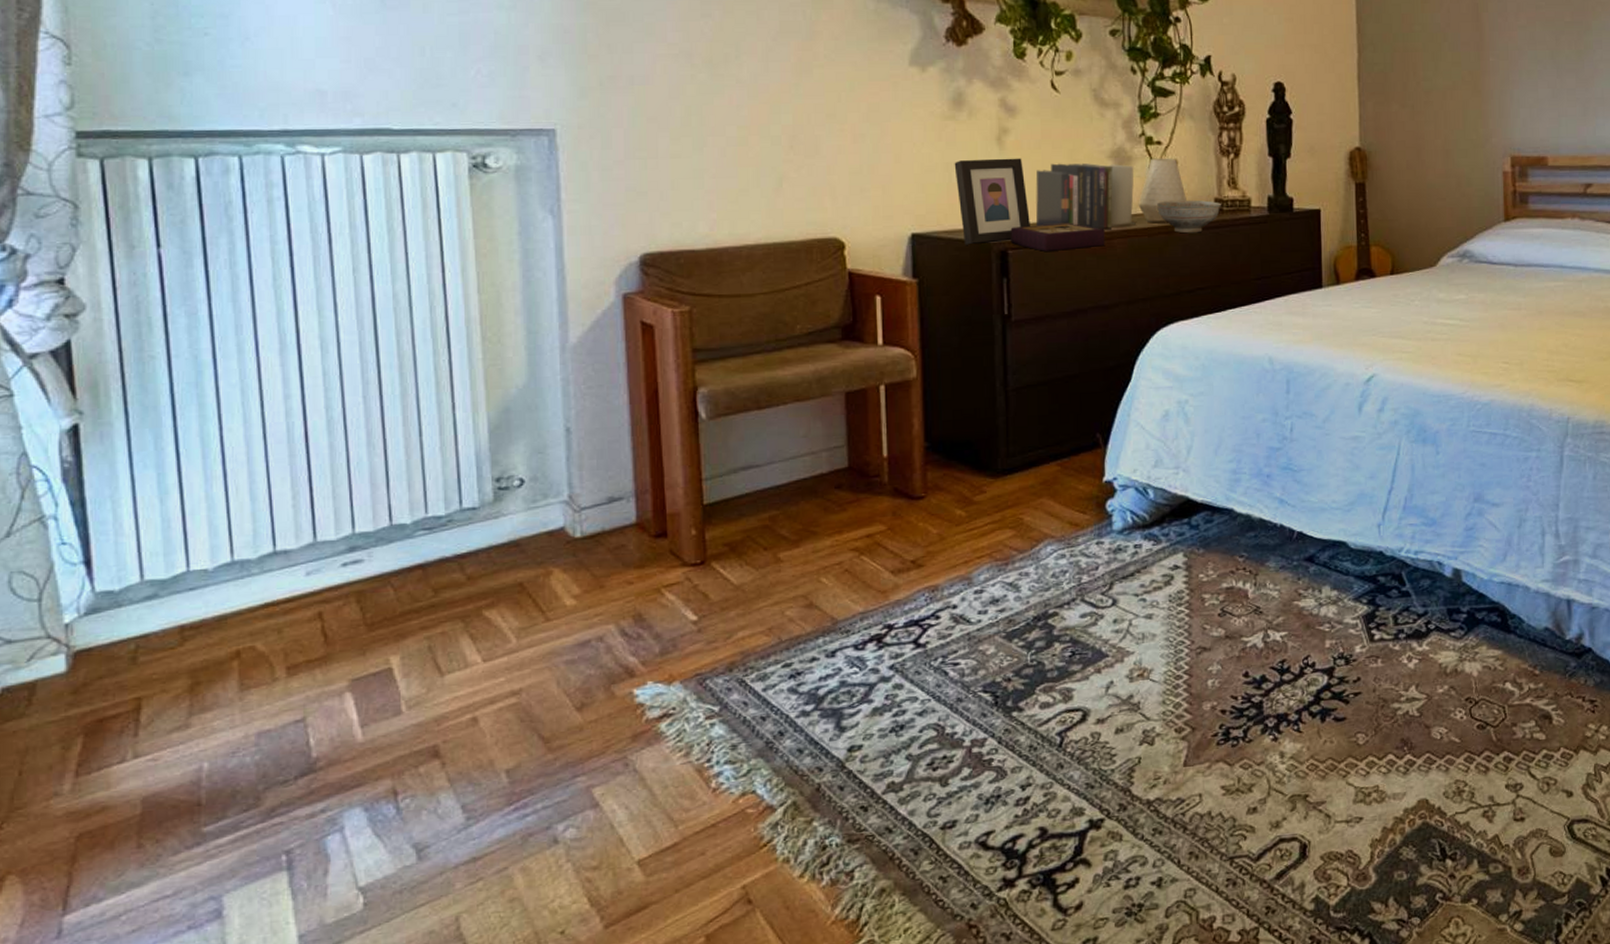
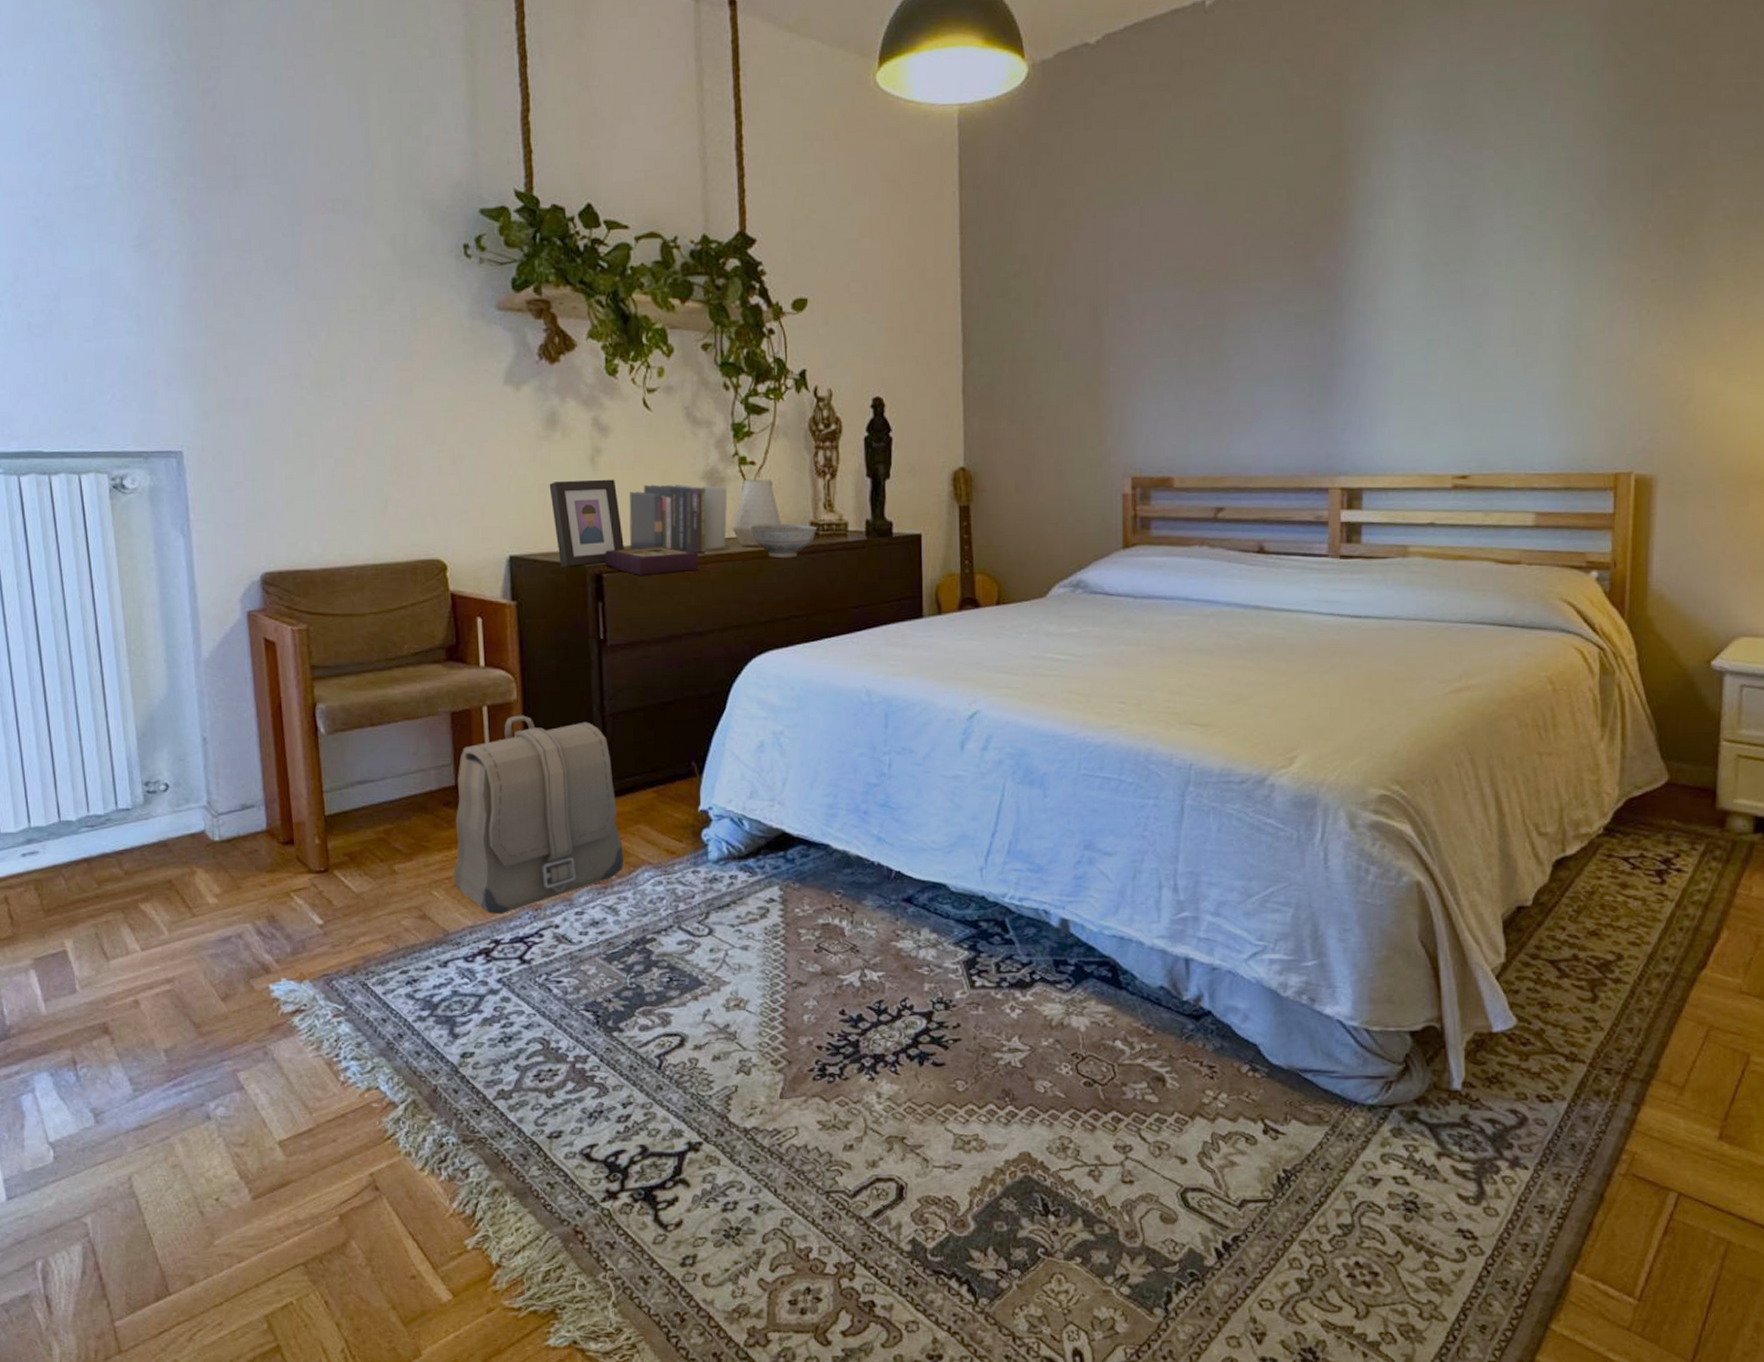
backpack: none [844,393,1026,599] -> present [453,715,624,915]

